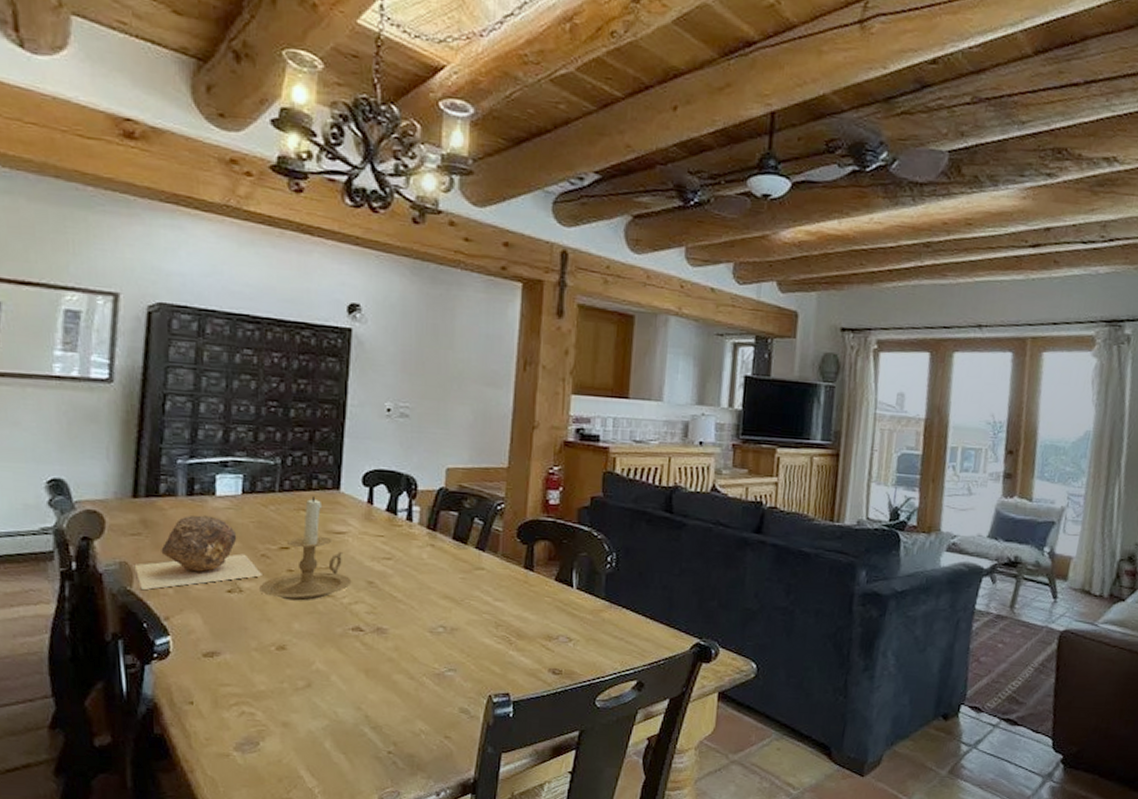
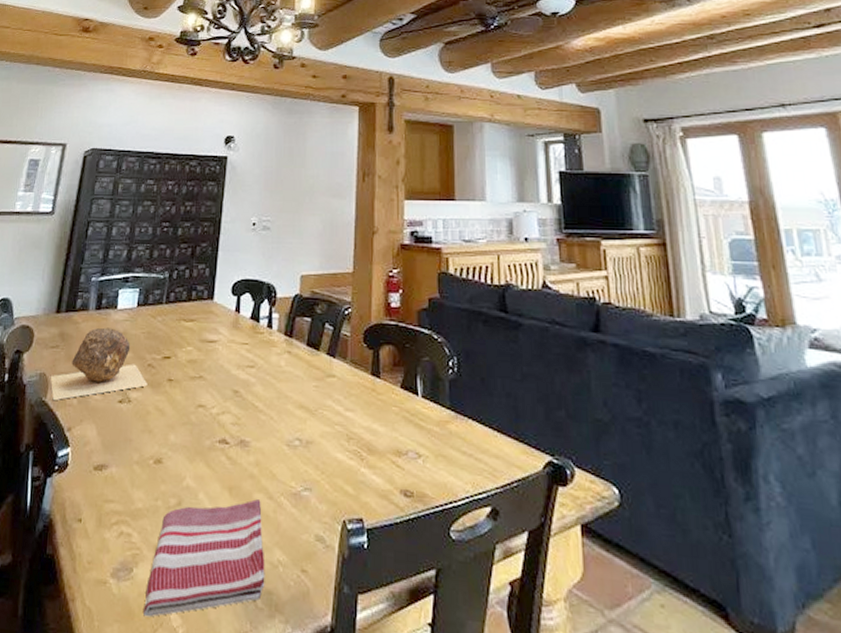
candle holder: present [259,496,352,601] -> none [144,307,220,412]
dish towel: none [274,680,407,781] -> present [143,499,265,617]

